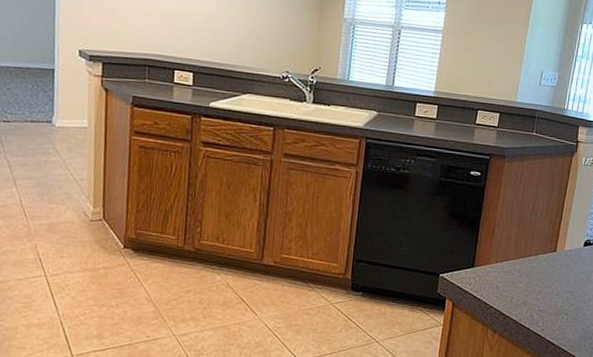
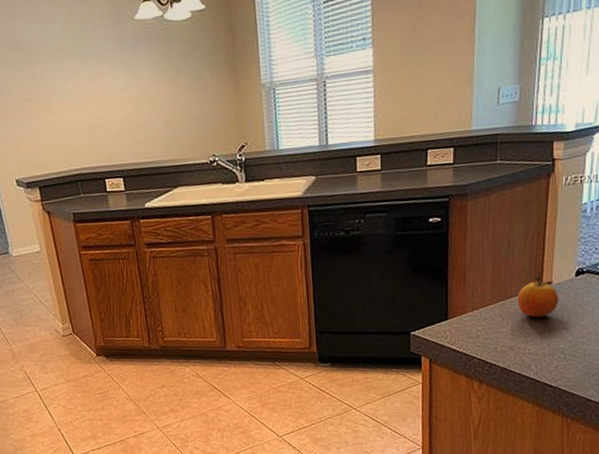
fruit: none [534,236,569,278] -> present [517,271,559,318]

